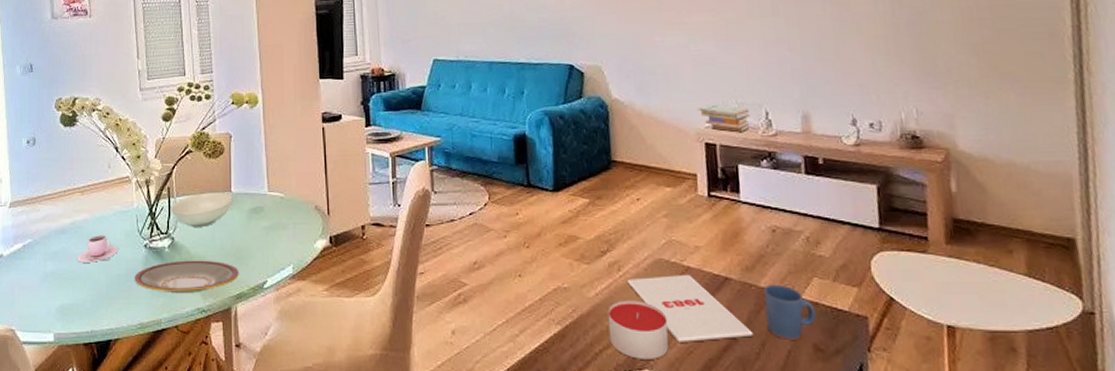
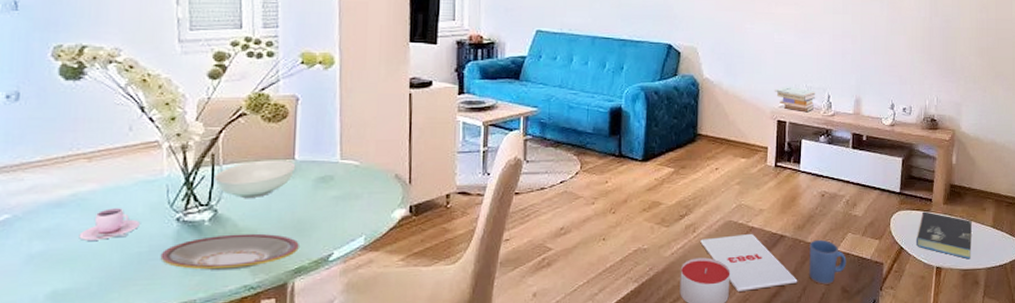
book: none [911,253,999,318] -> present [917,211,972,259]

